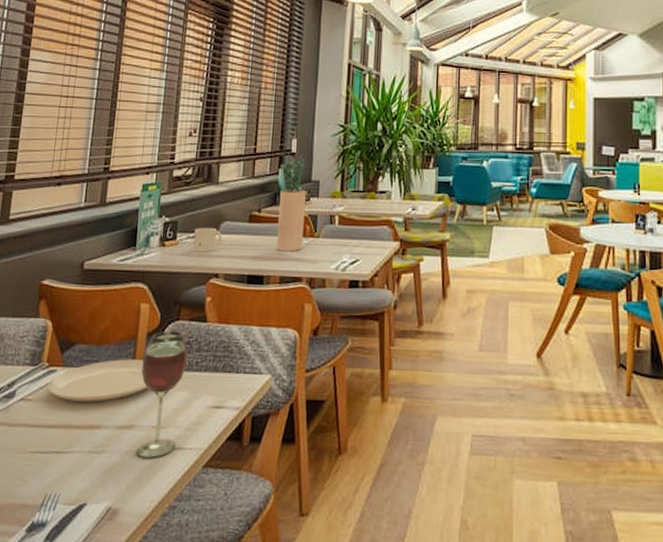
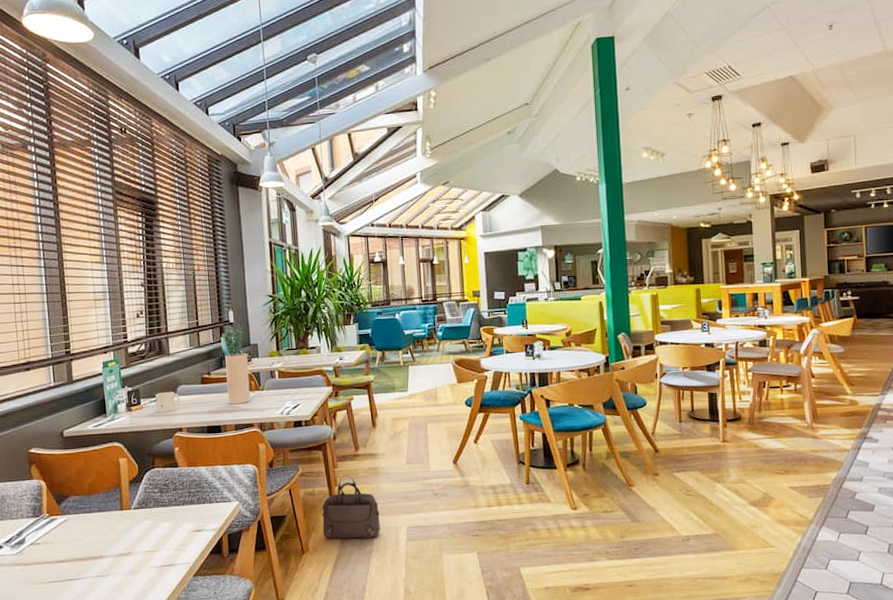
plate: present [47,359,148,402] -> none [51,502,137,541]
wineglass: present [137,330,188,458] -> none [129,476,168,575]
handbag: none [366,356,440,445] -> present [322,475,381,539]

